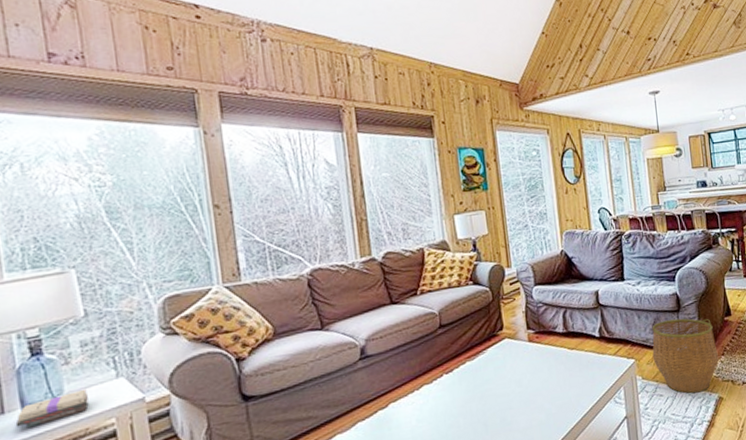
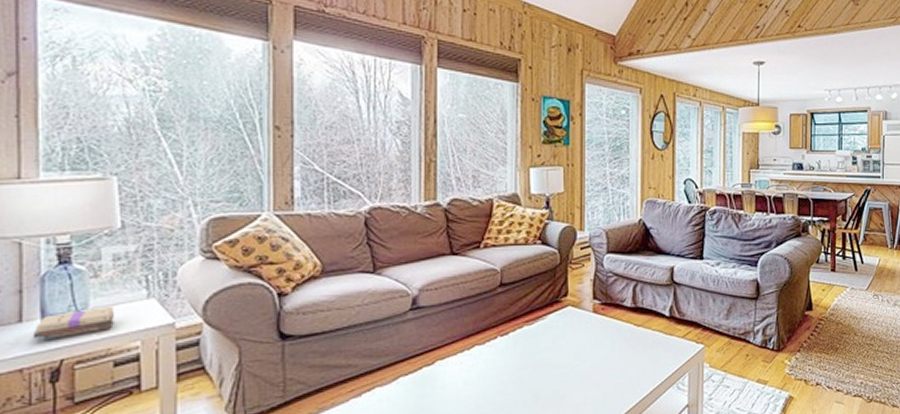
basket: present [652,318,719,394] -> none [723,307,794,389]

